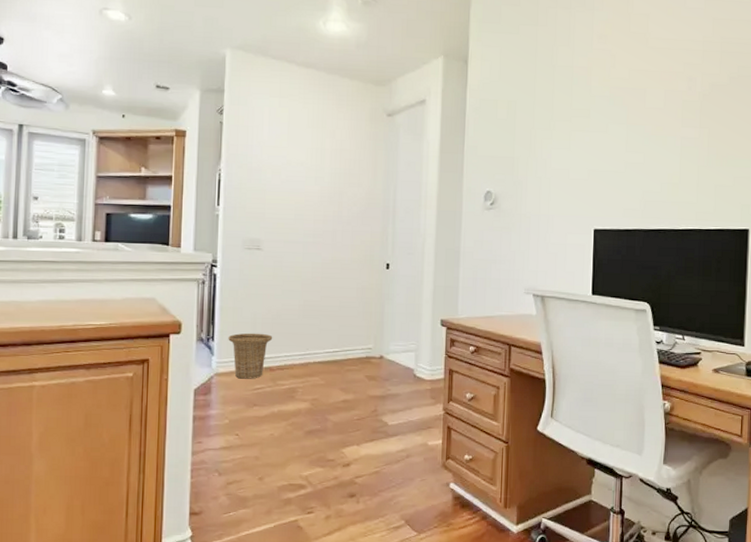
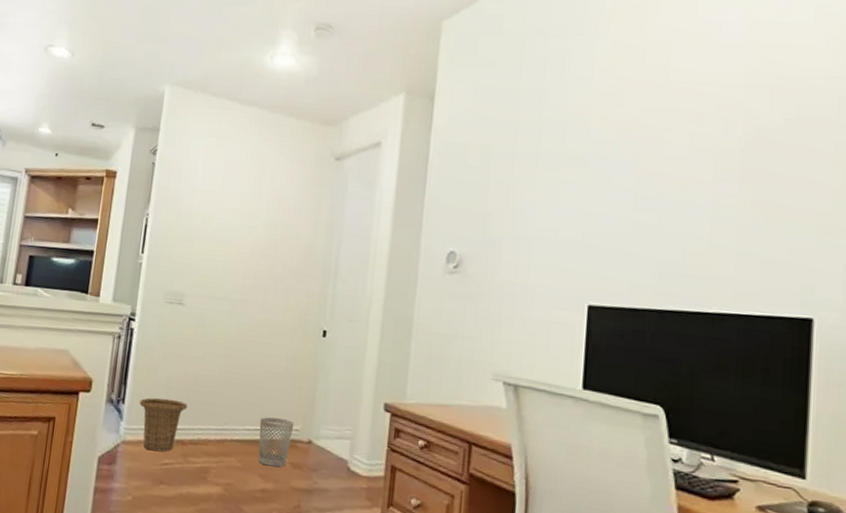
wastebasket: none [337,340,367,381] -> present [258,417,295,467]

